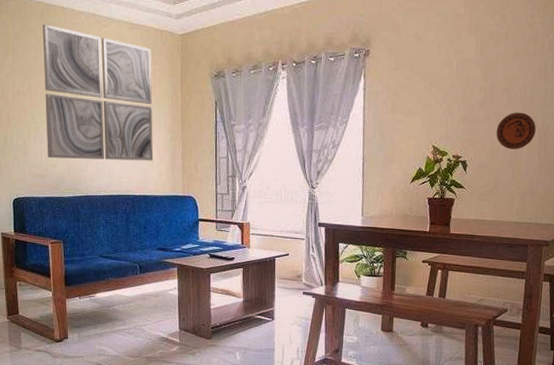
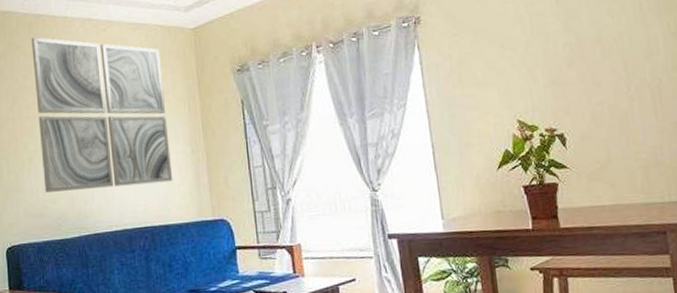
decorative plate: present [496,112,536,150] -> none [594,65,646,113]

